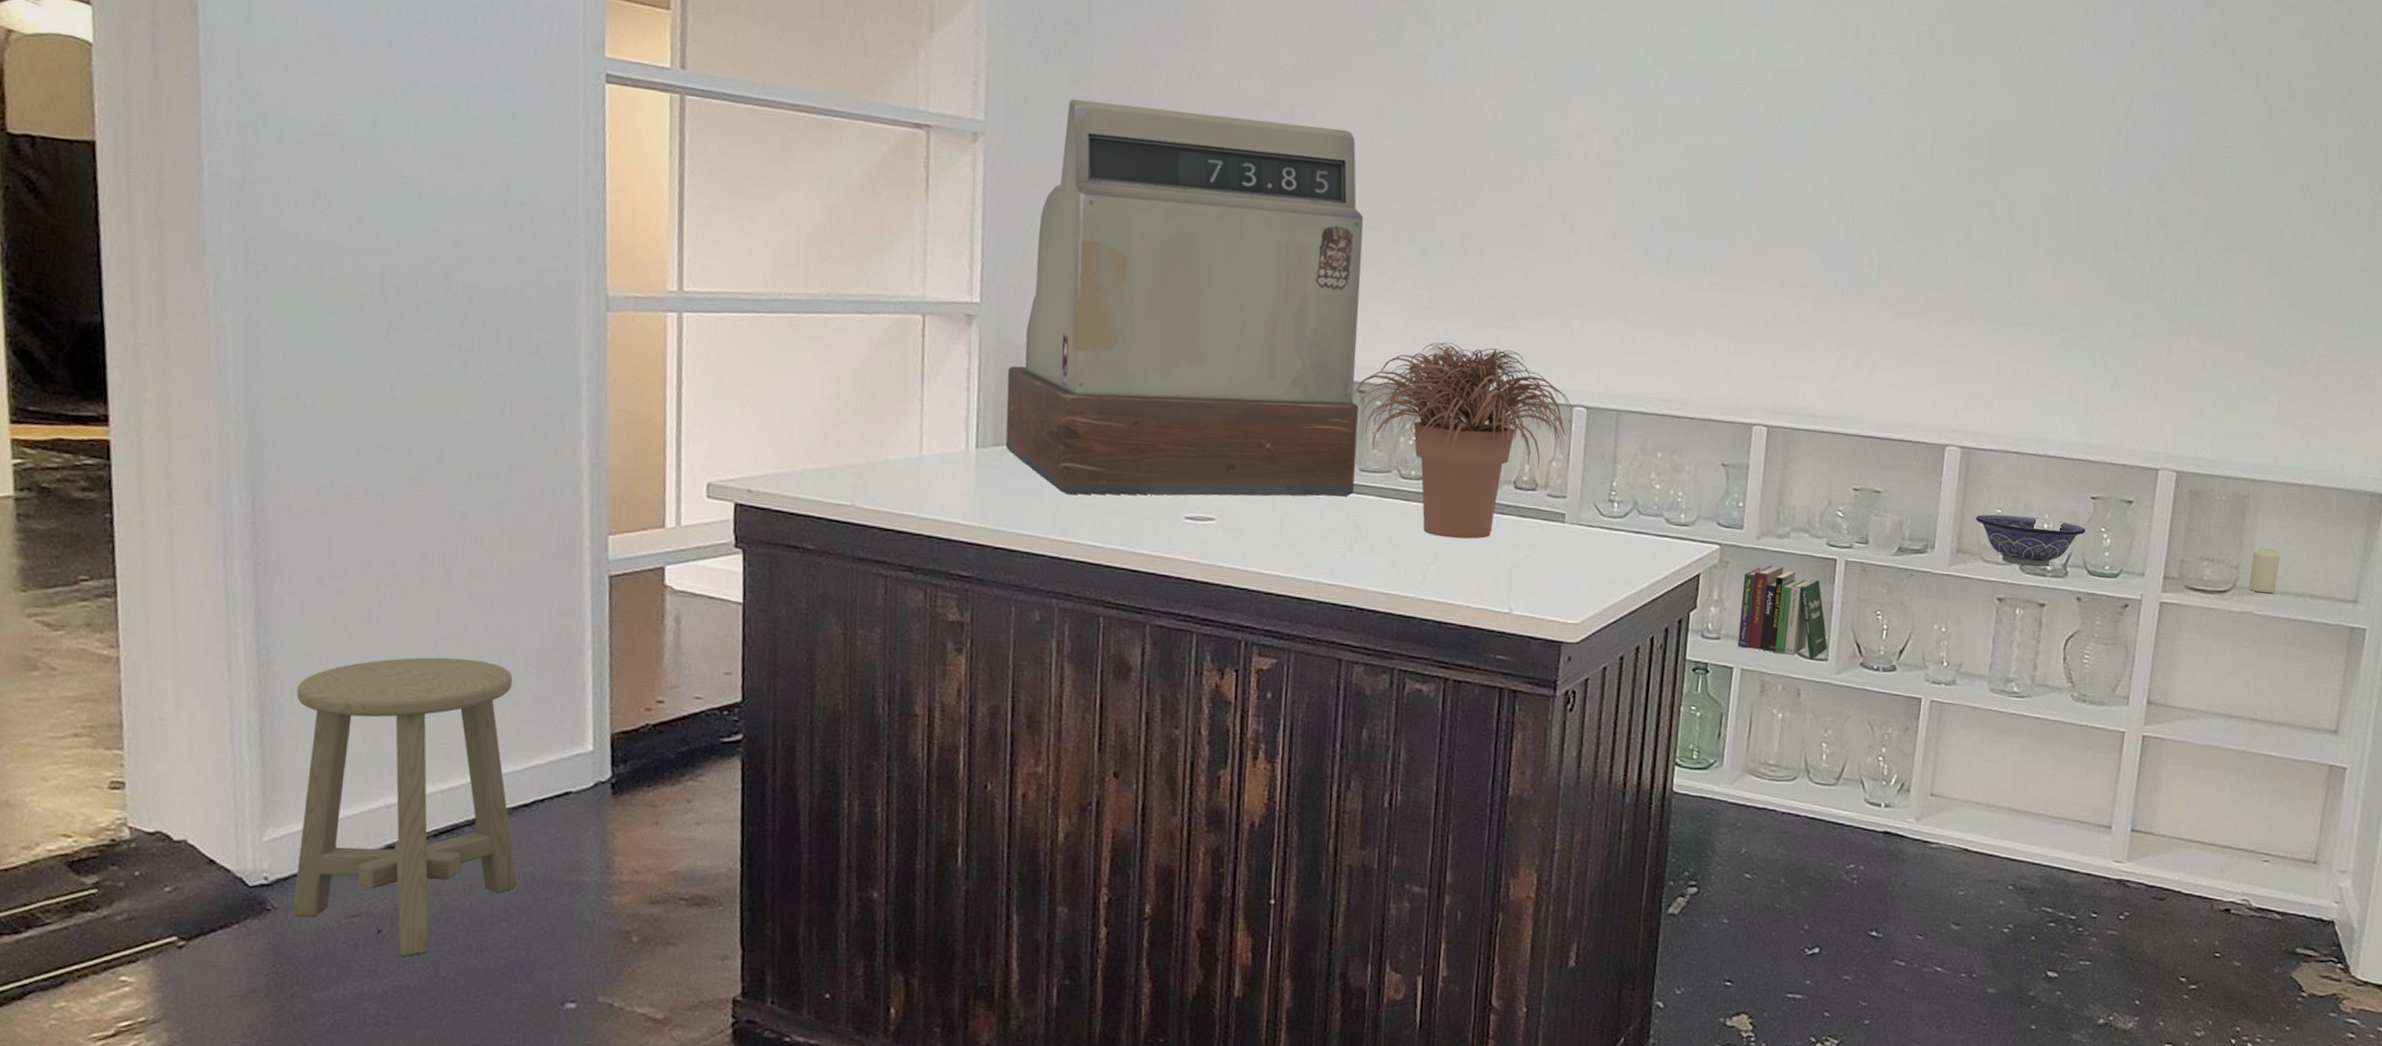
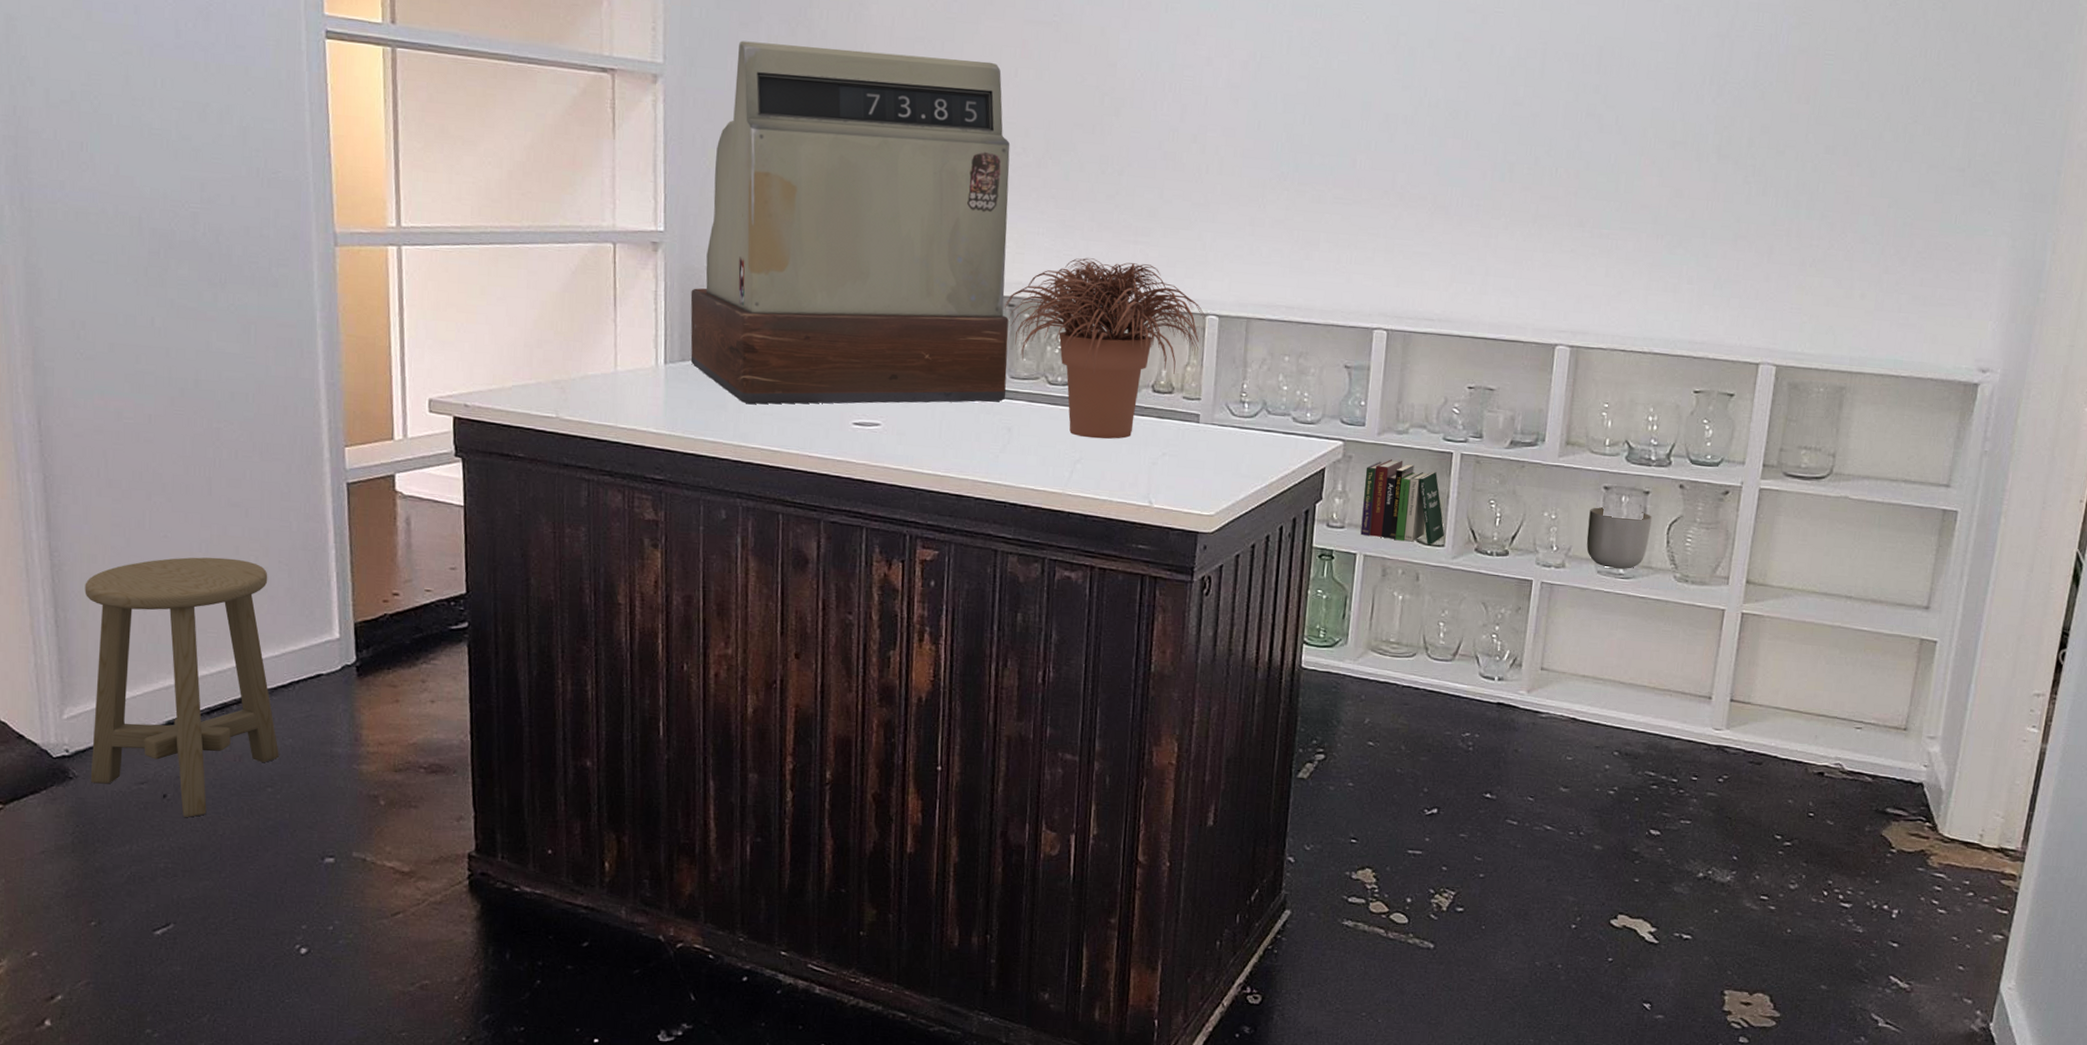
decorative bowl: present [1976,514,2086,567] -> none [1584,408,1689,458]
planter: none [1978,619,2048,687] -> present [1586,507,1653,569]
candle: present [2248,547,2281,594] -> none [1844,435,1876,479]

